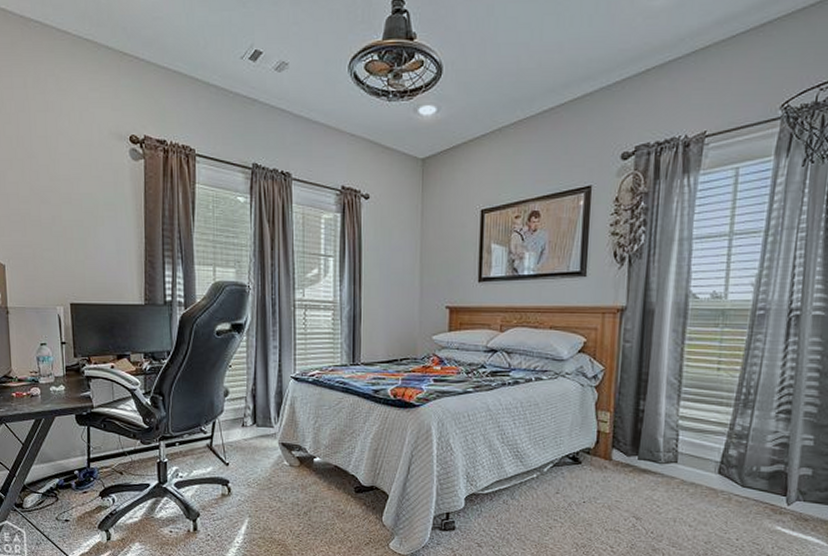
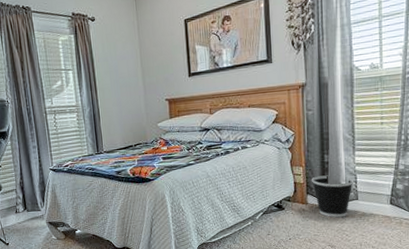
wastebasket: none [619,426,674,483] -> present [311,175,353,218]

